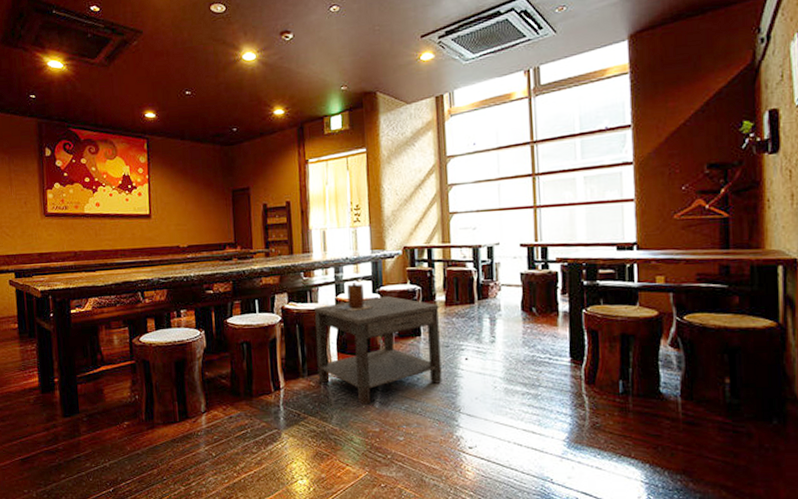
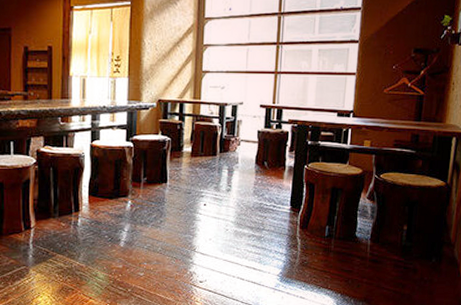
side table: present [313,295,442,406] -> none [68,144,185,245]
ceramic jug: present [337,281,374,312] -> none [91,129,126,158]

